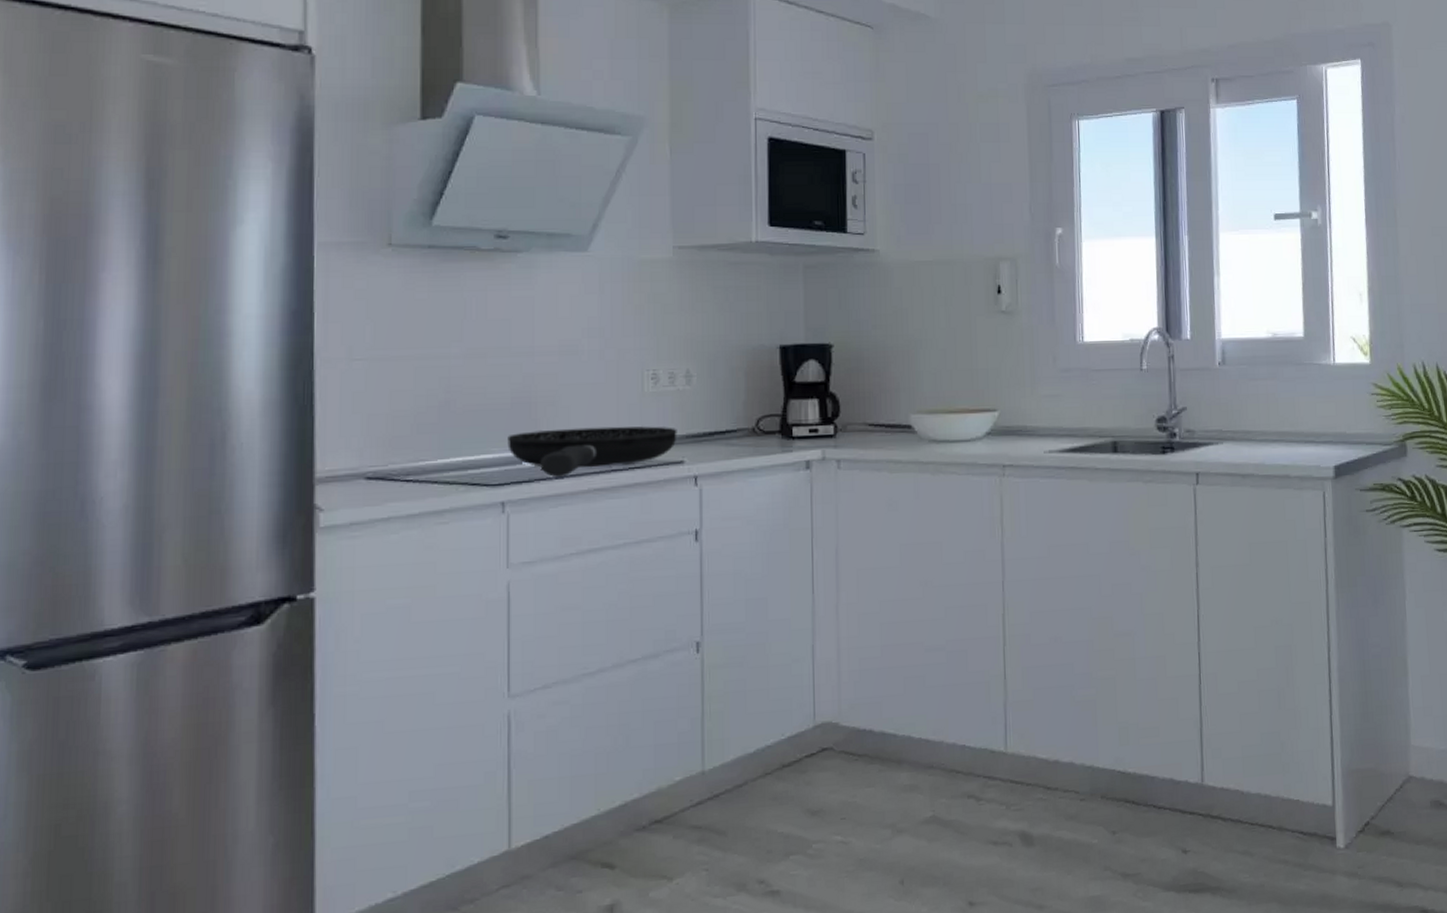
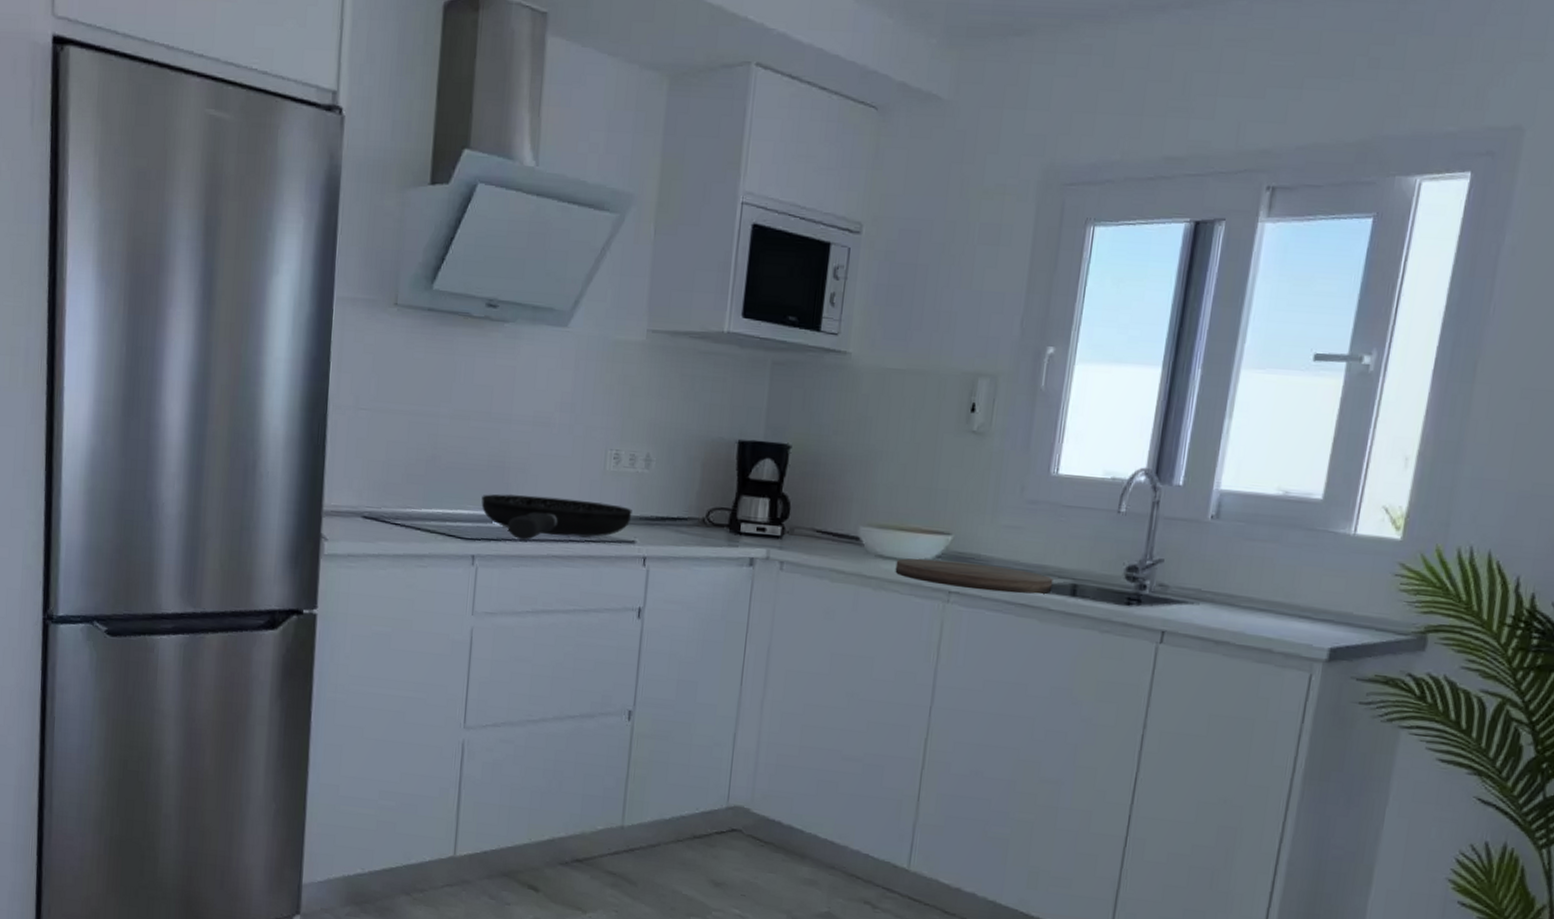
cutting board: none [949,434,1096,461] -> present [895,558,1053,595]

